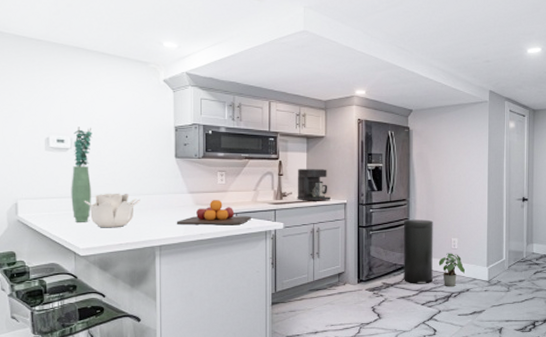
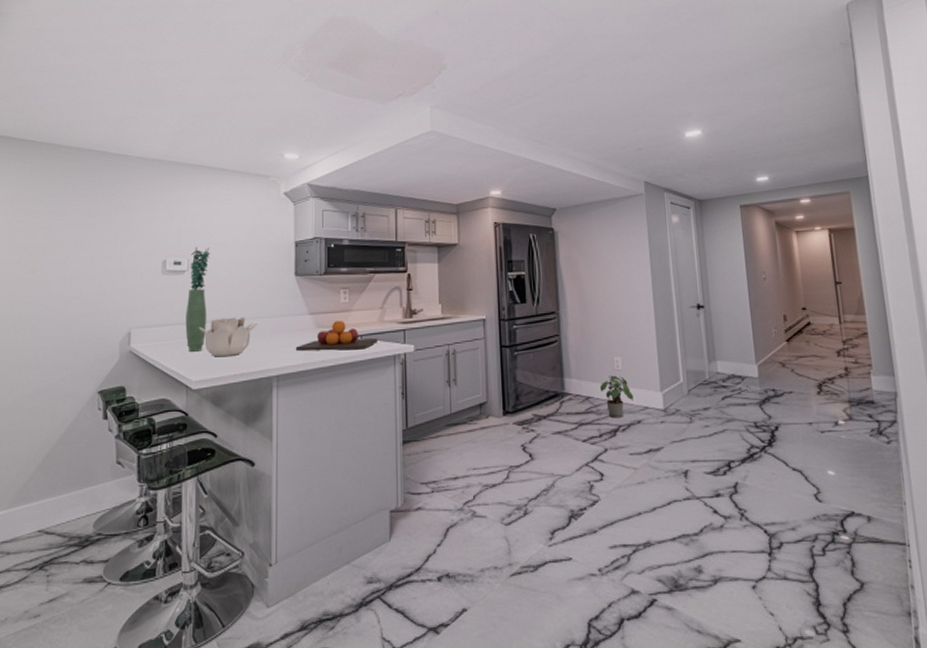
coffee maker: present [297,169,330,201] -> none [428,281,467,319]
pedal bin: present [403,219,433,284] -> none [553,335,594,416]

